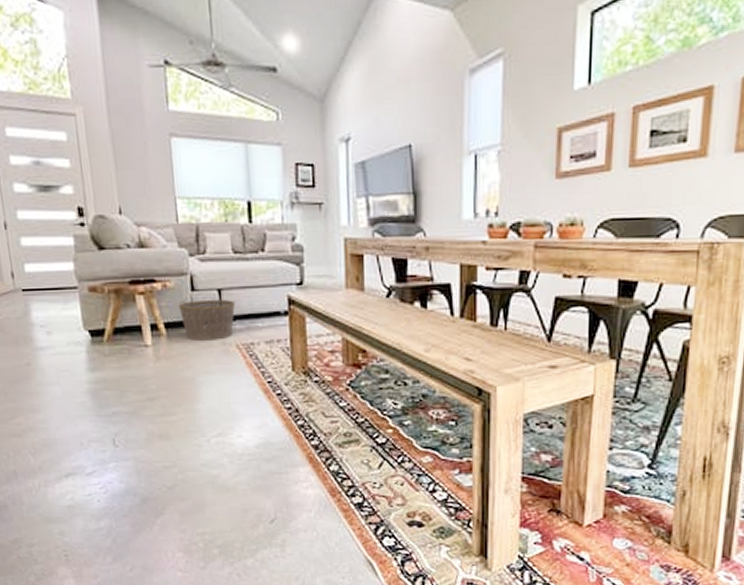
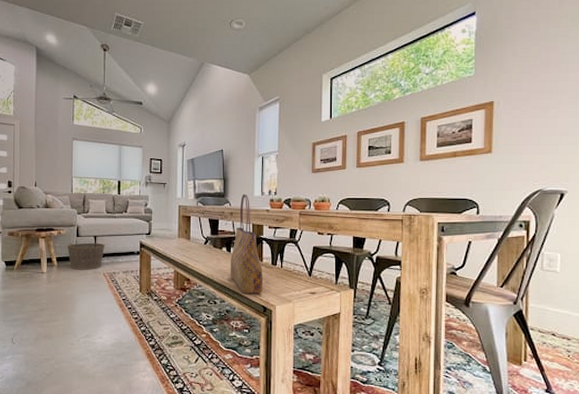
tote bag: none [426,216,478,370] -> present [230,193,264,294]

